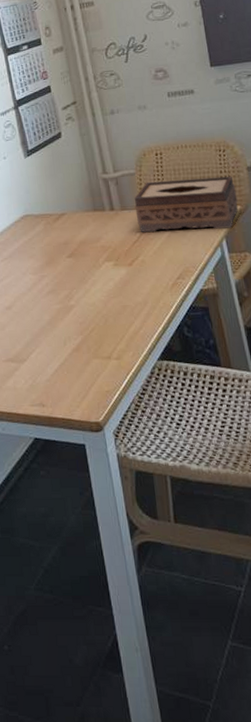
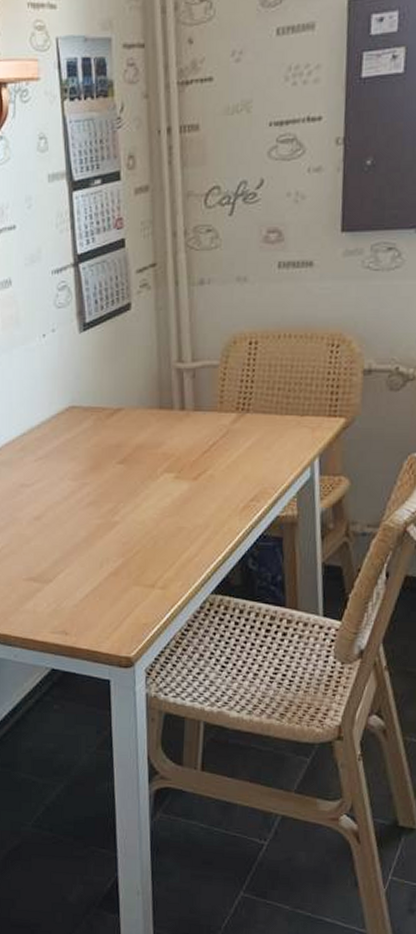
tissue box: present [134,176,238,232] -> none [211,379,344,445]

